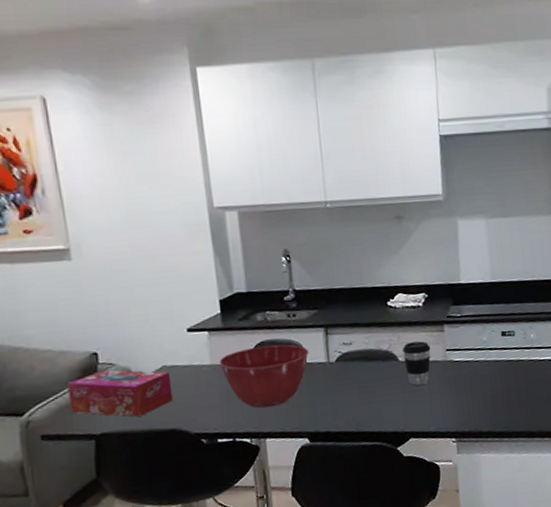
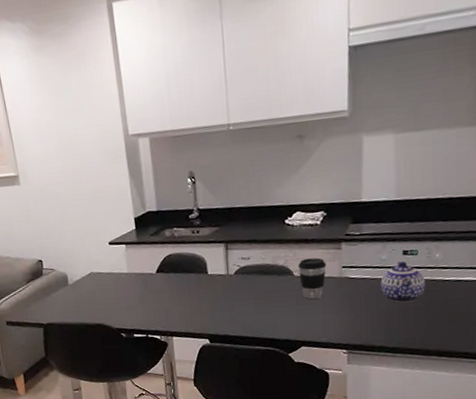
tissue box: present [67,369,174,417] -> none [22,274,99,312]
mixing bowl: present [218,344,309,408] -> none [134,257,210,312]
teapot: none [483,342,524,385] -> present [380,261,425,303]

